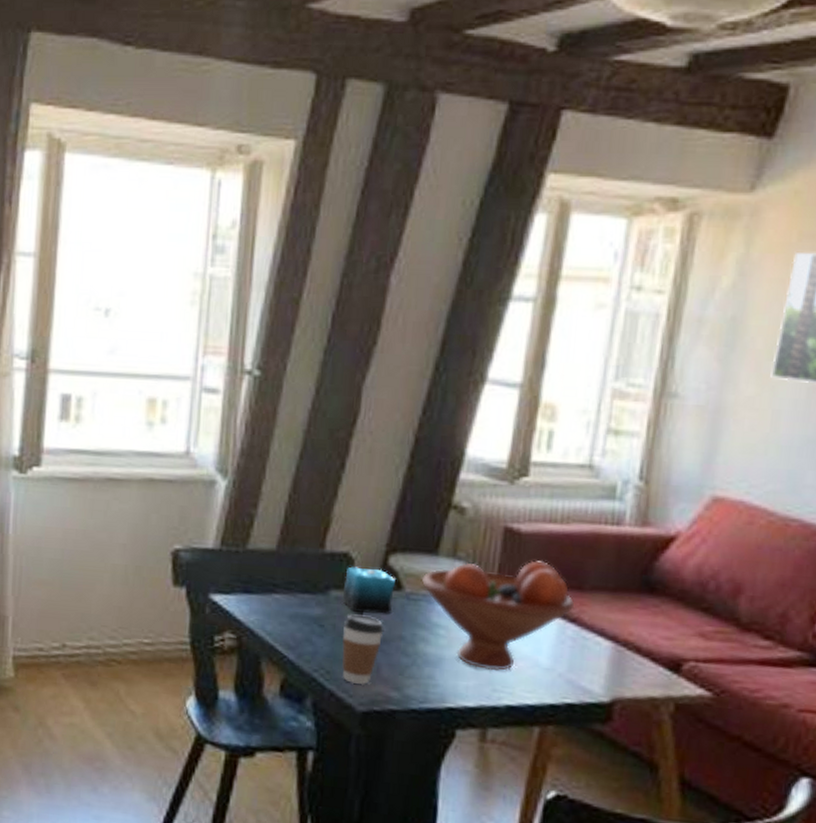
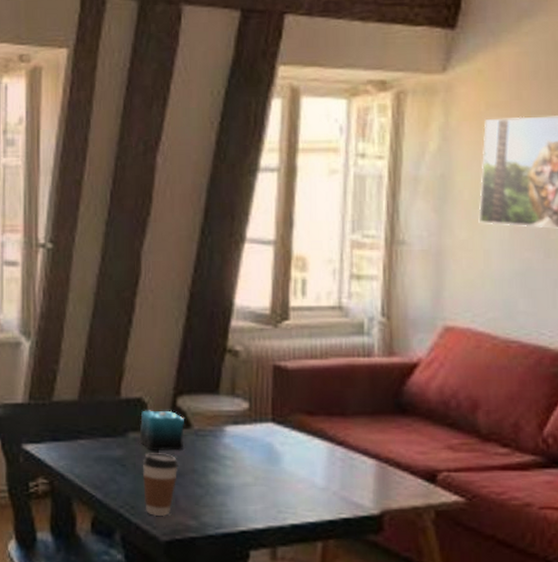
fruit bowl: present [421,560,575,671] -> none [206,393,340,494]

